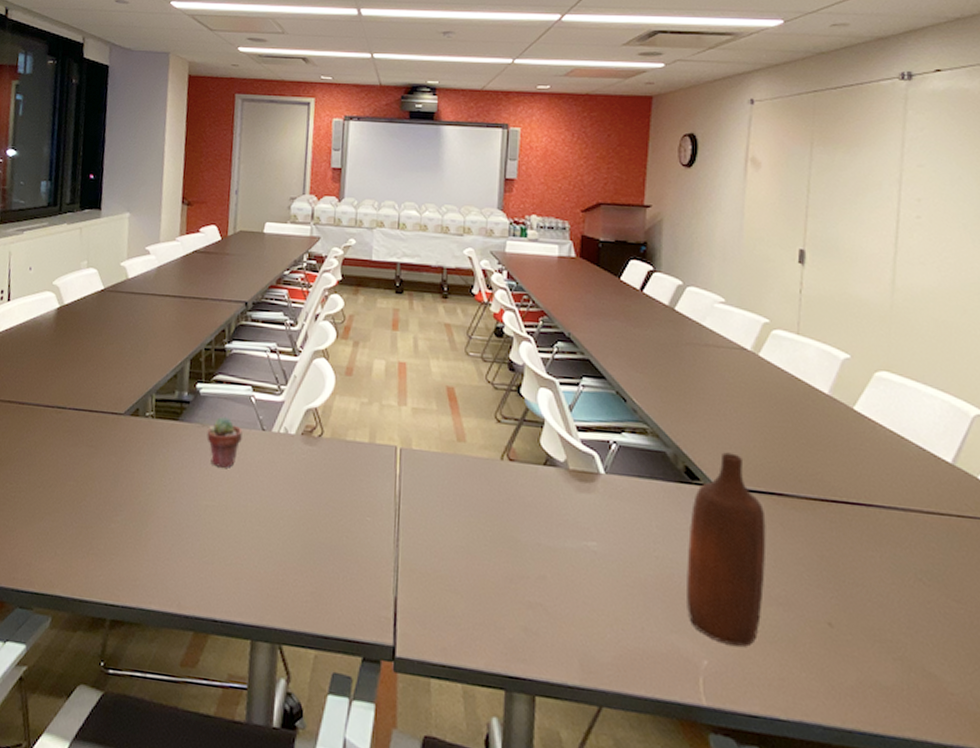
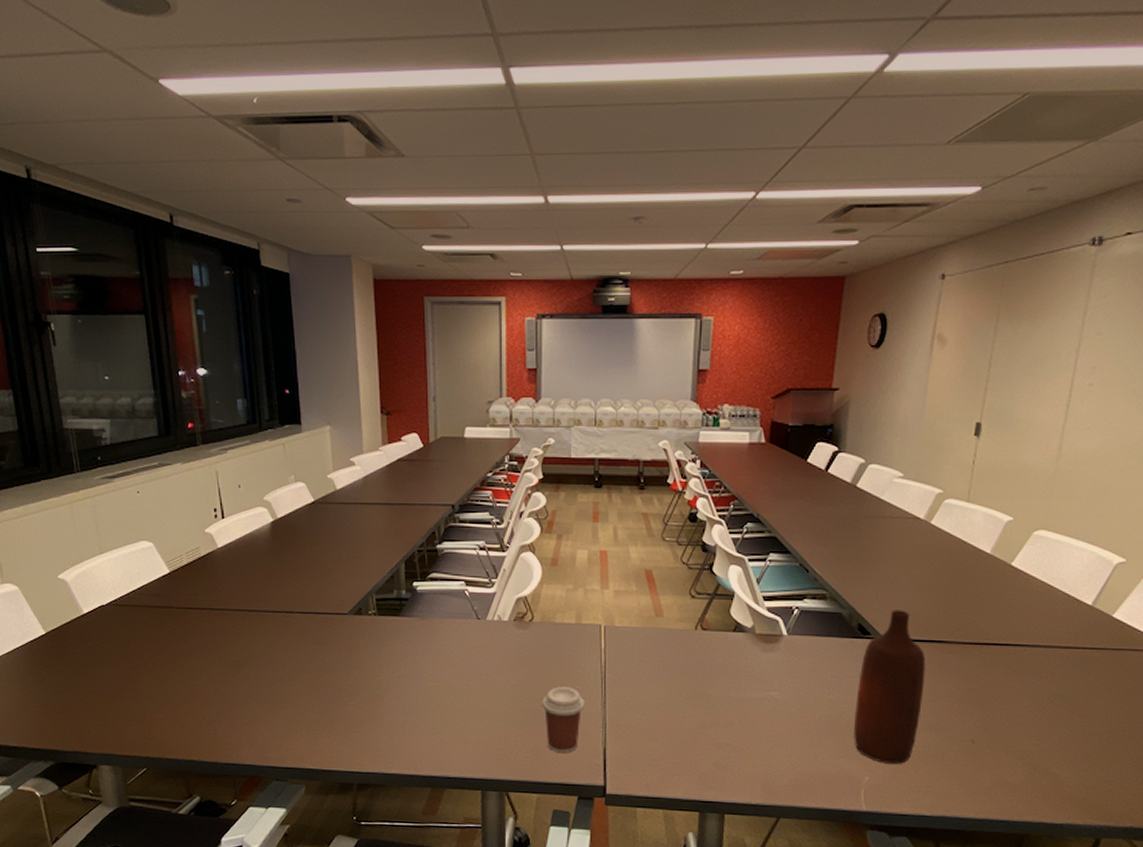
potted succulent: present [207,416,242,468] -> none [427,609,459,654]
coffee cup: none [326,516,375,601] -> present [542,687,585,754]

